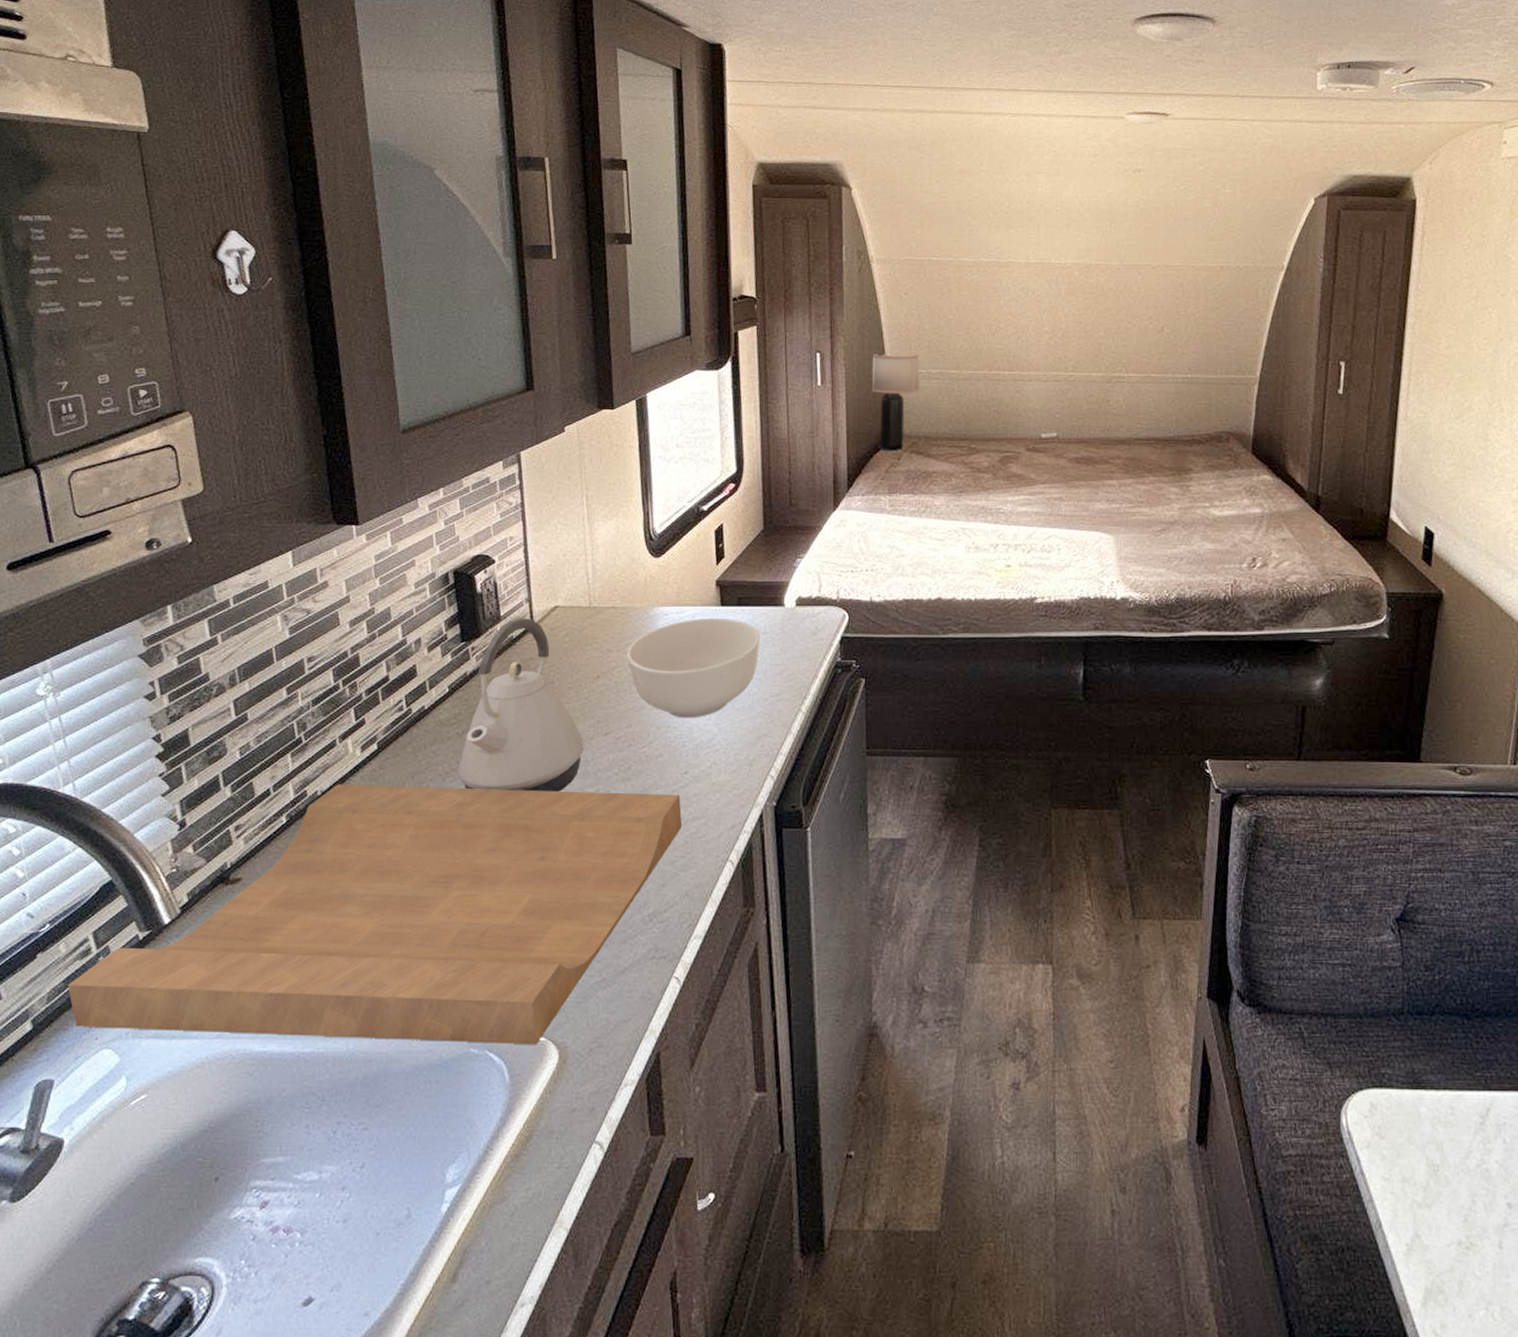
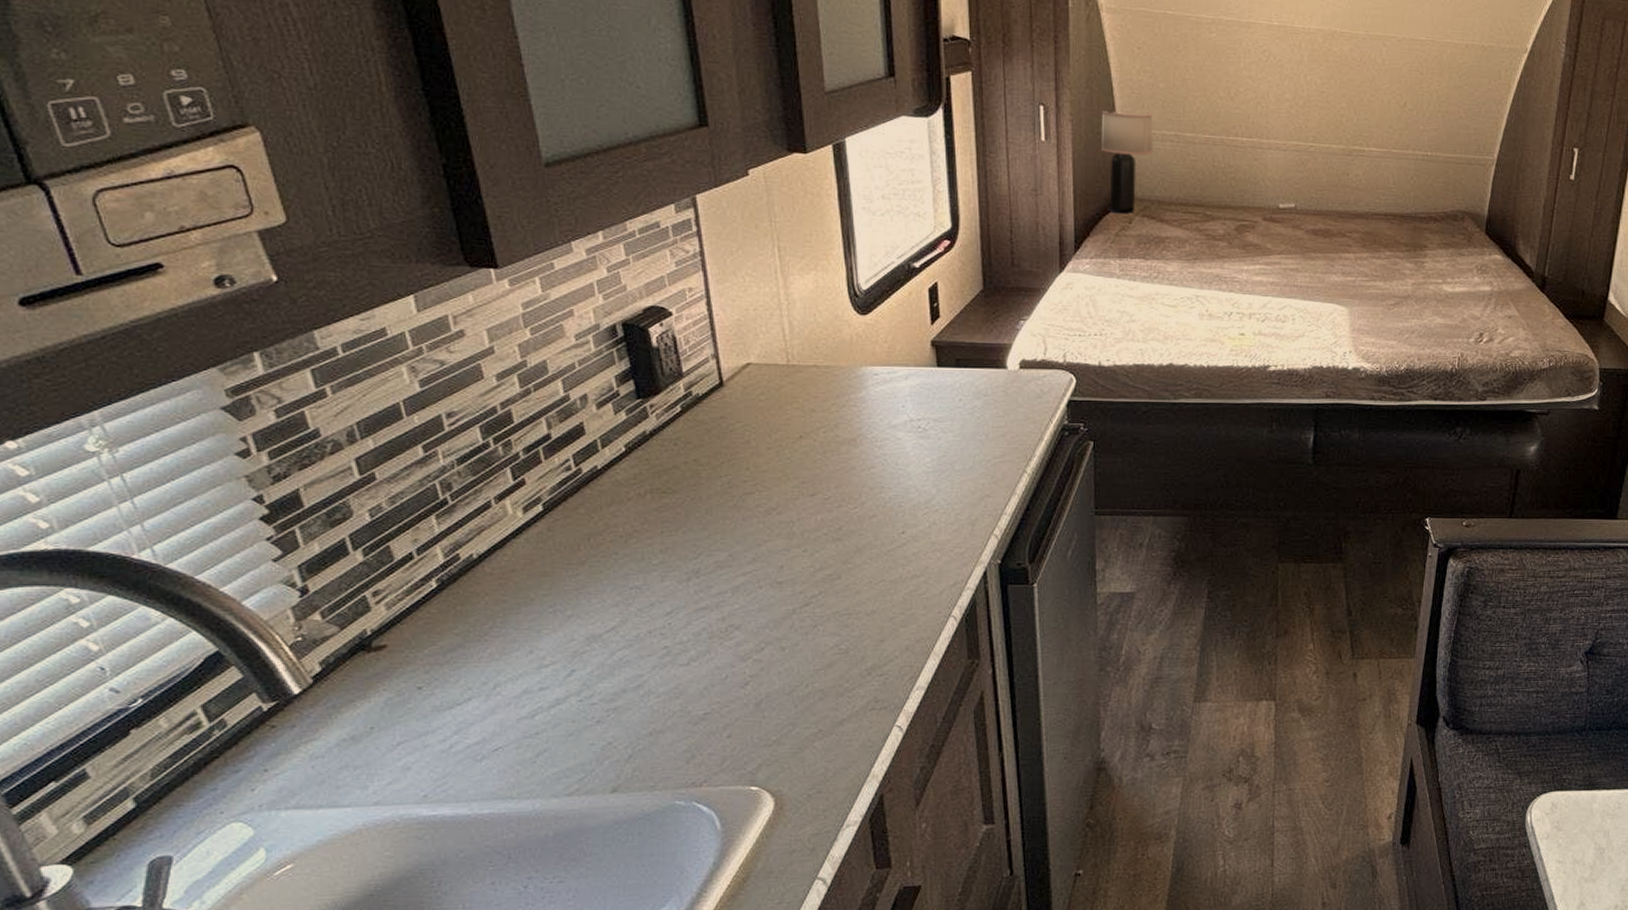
cutting board: present [68,784,683,1045] -> none [177,547,901,802]
kettle: present [458,618,584,792] -> none [643,375,787,552]
bowl: present [626,617,761,718] -> none [832,378,982,479]

